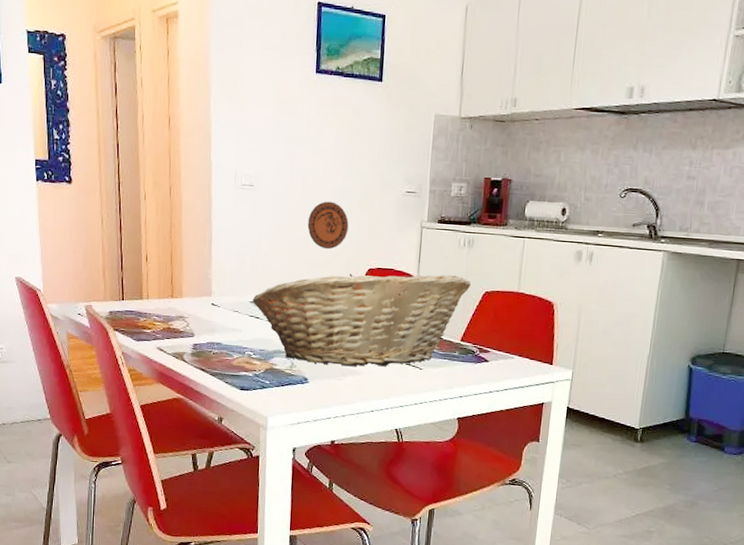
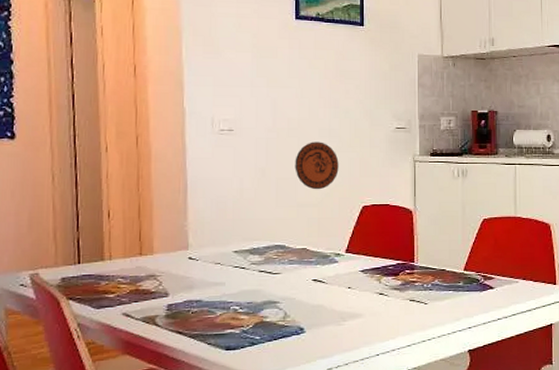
fruit basket: present [252,273,472,367] -> none [236,205,469,310]

